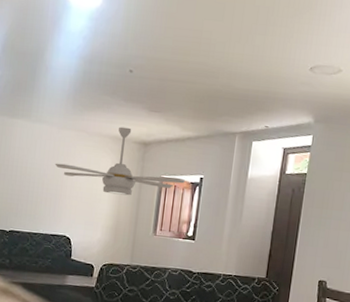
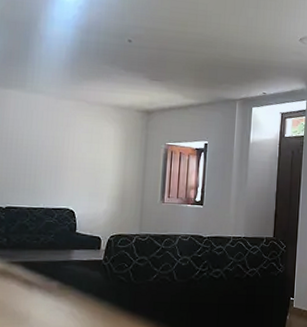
ceiling fan: present [54,126,185,196] -> none [54,95,190,165]

